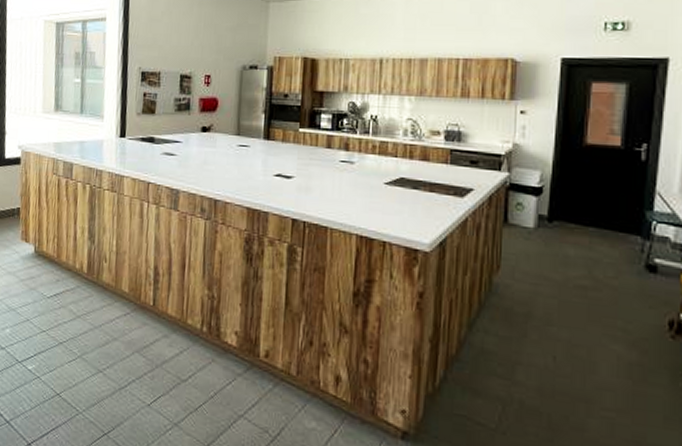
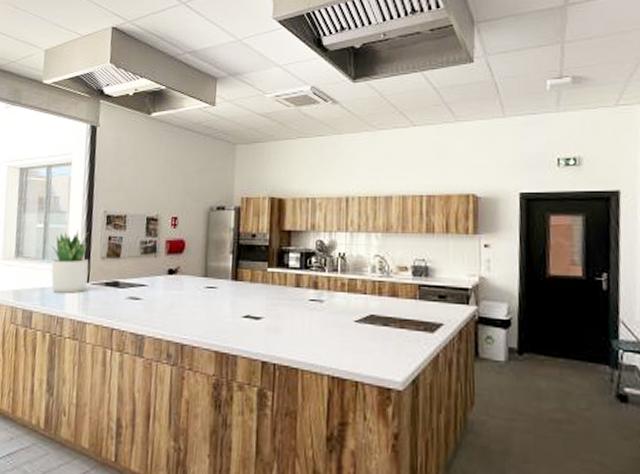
planter: none [88,84,126,148] -> present [51,229,89,293]

